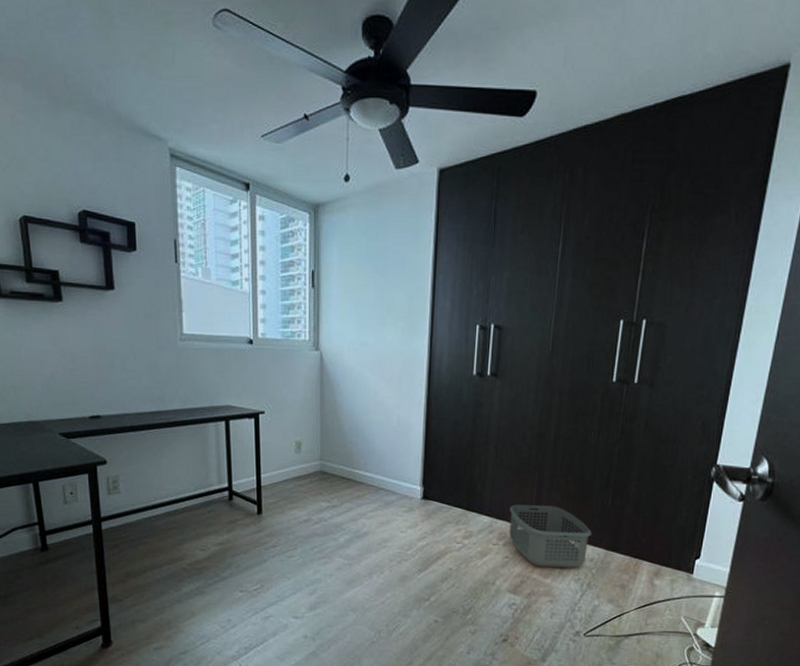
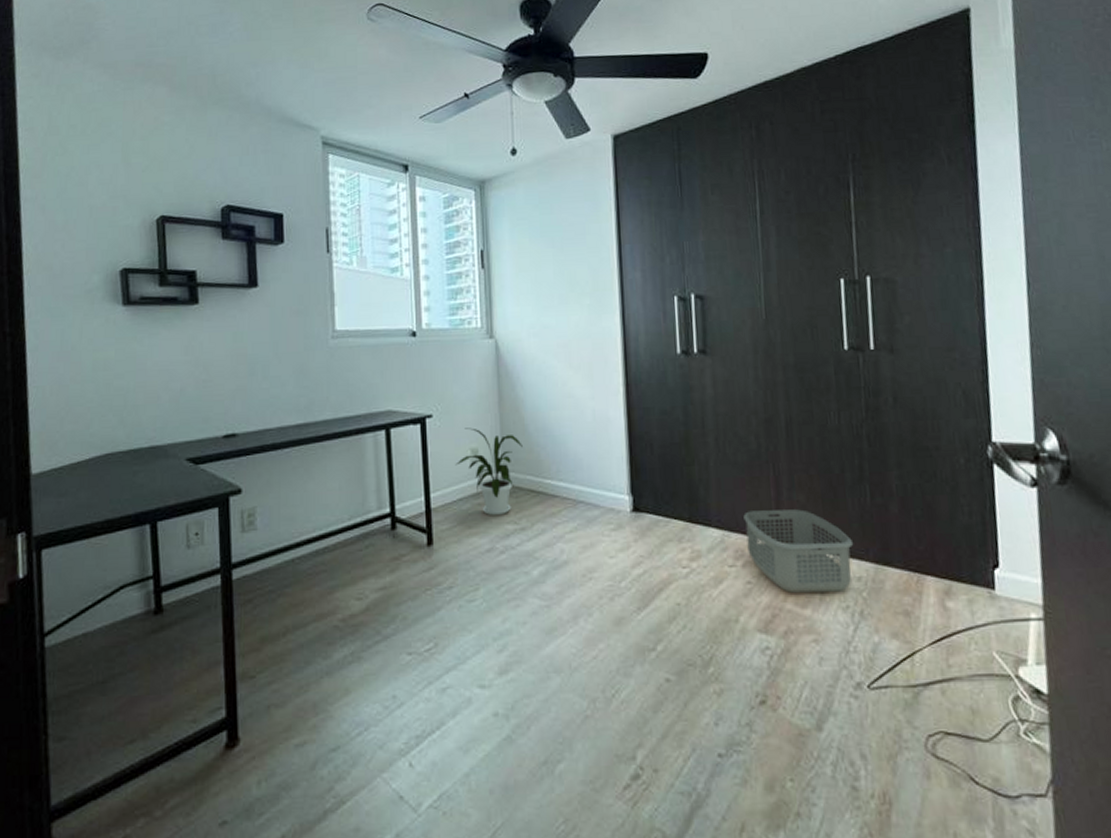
house plant: none [282,424,338,495] -> present [455,428,523,516]

